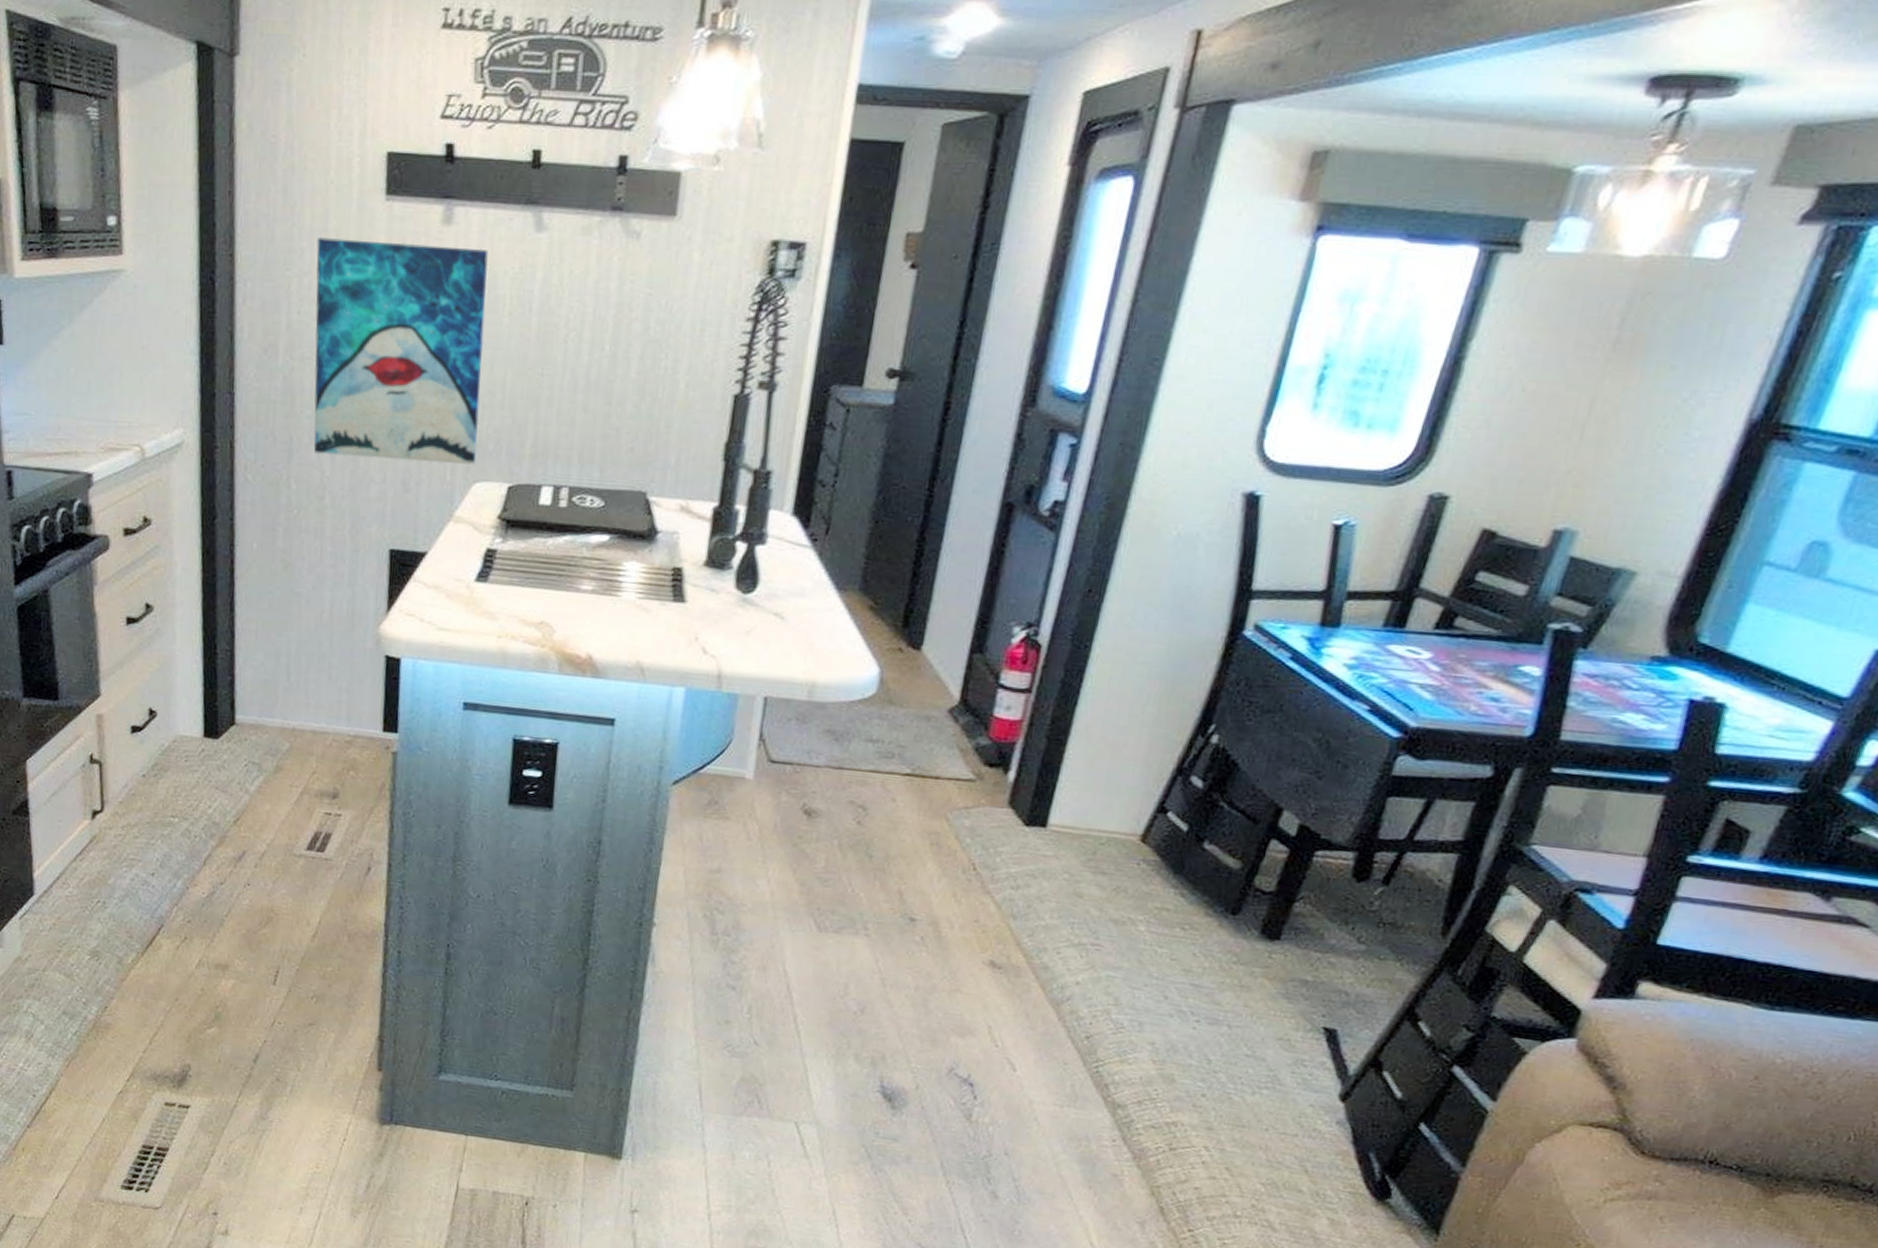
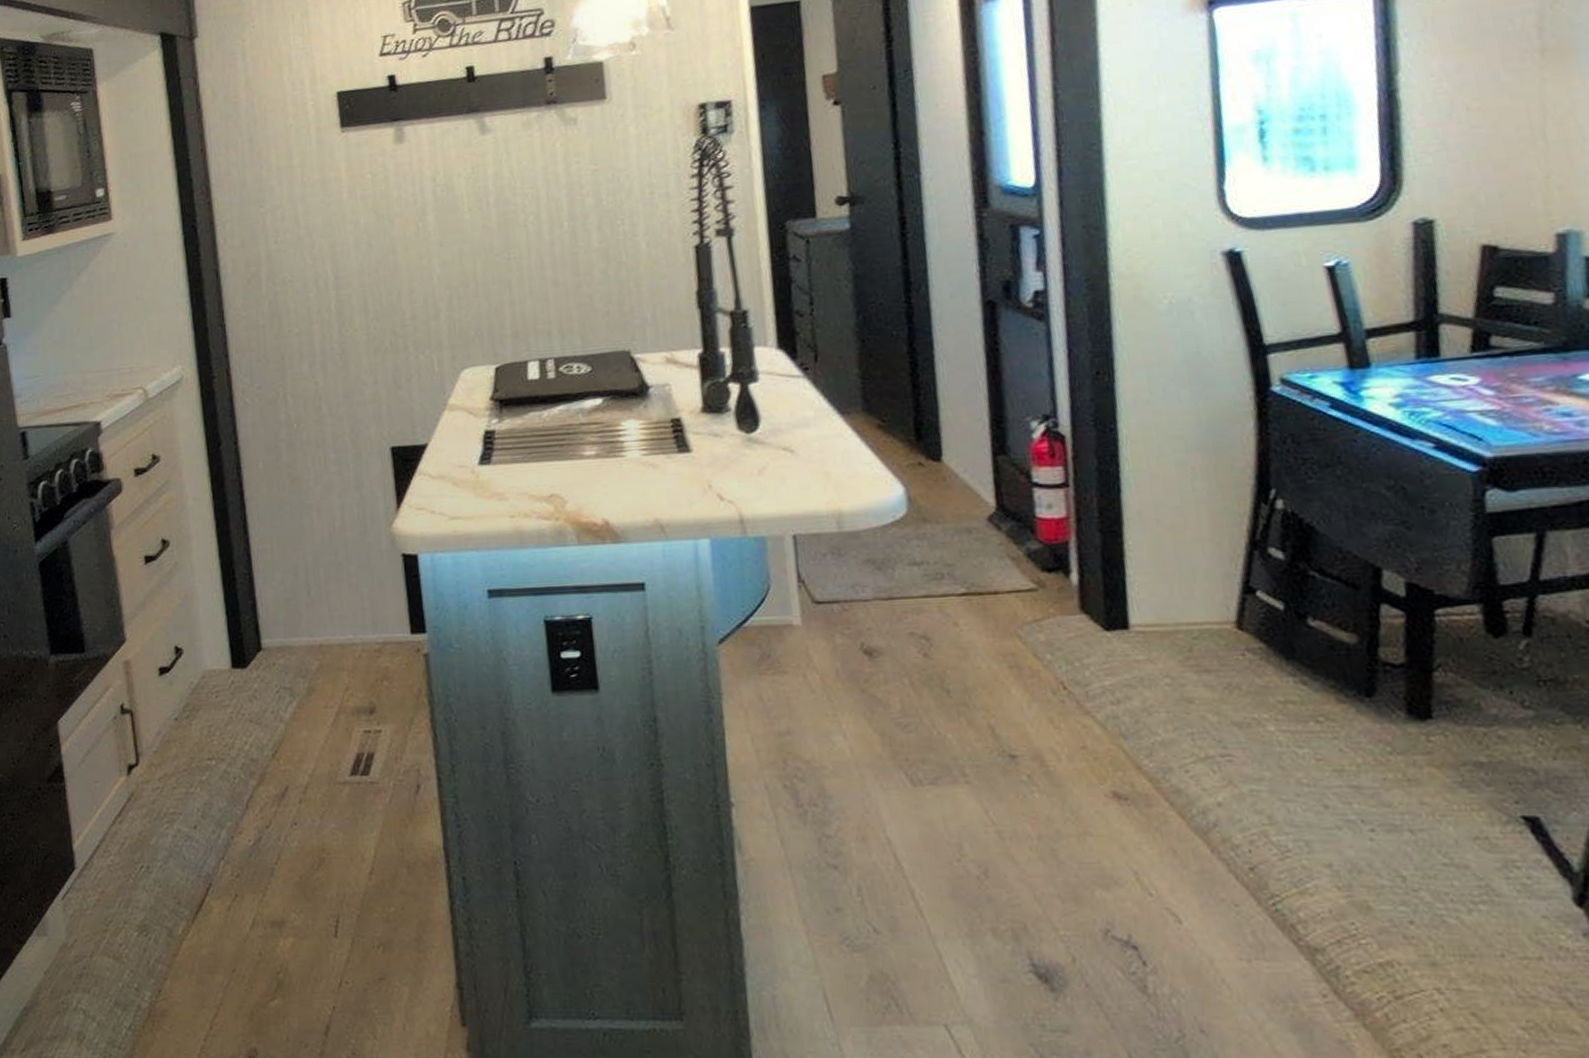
wall art: present [313,237,489,464] -> none [284,158,461,368]

